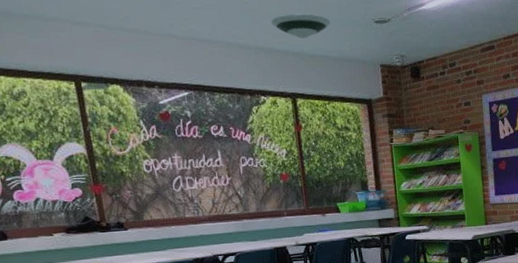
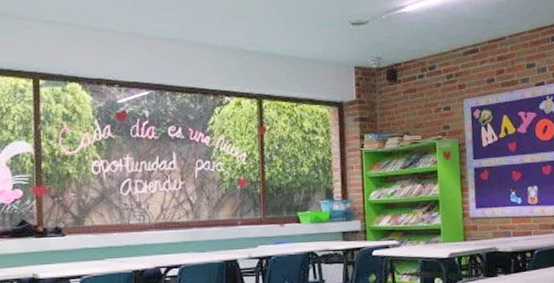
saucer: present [271,14,331,39] -> none [243,15,305,39]

